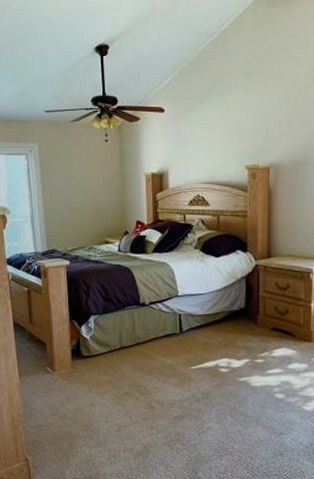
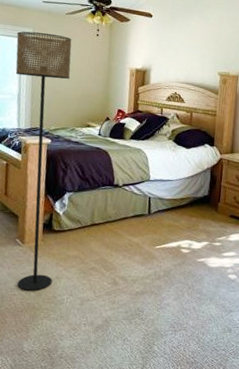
floor lamp: none [22,146,87,419] -> present [15,31,72,291]

